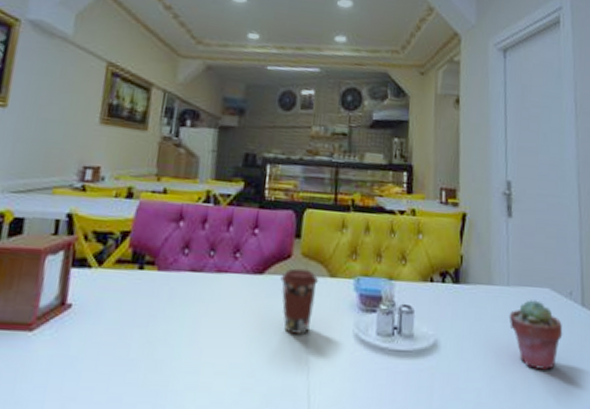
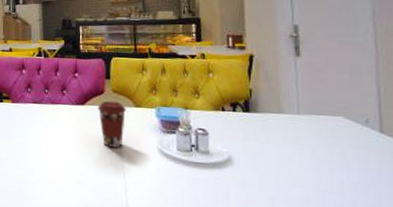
potted succulent: present [509,300,563,371] -> none [300,126,359,186]

